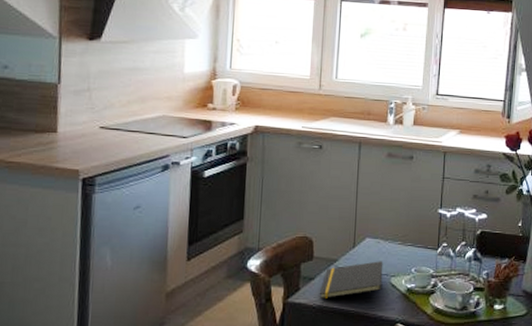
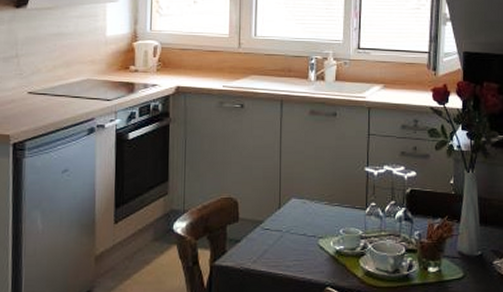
notepad: present [319,261,383,300] -> none [246,222,310,262]

